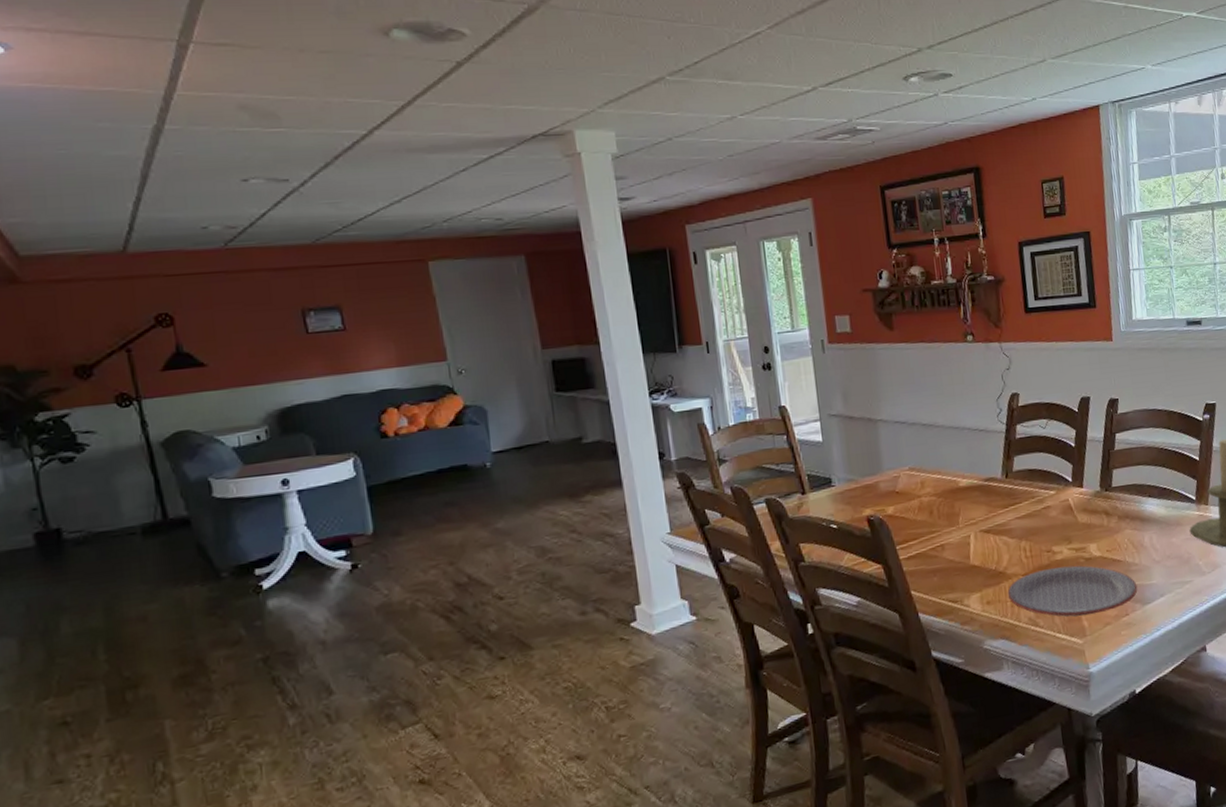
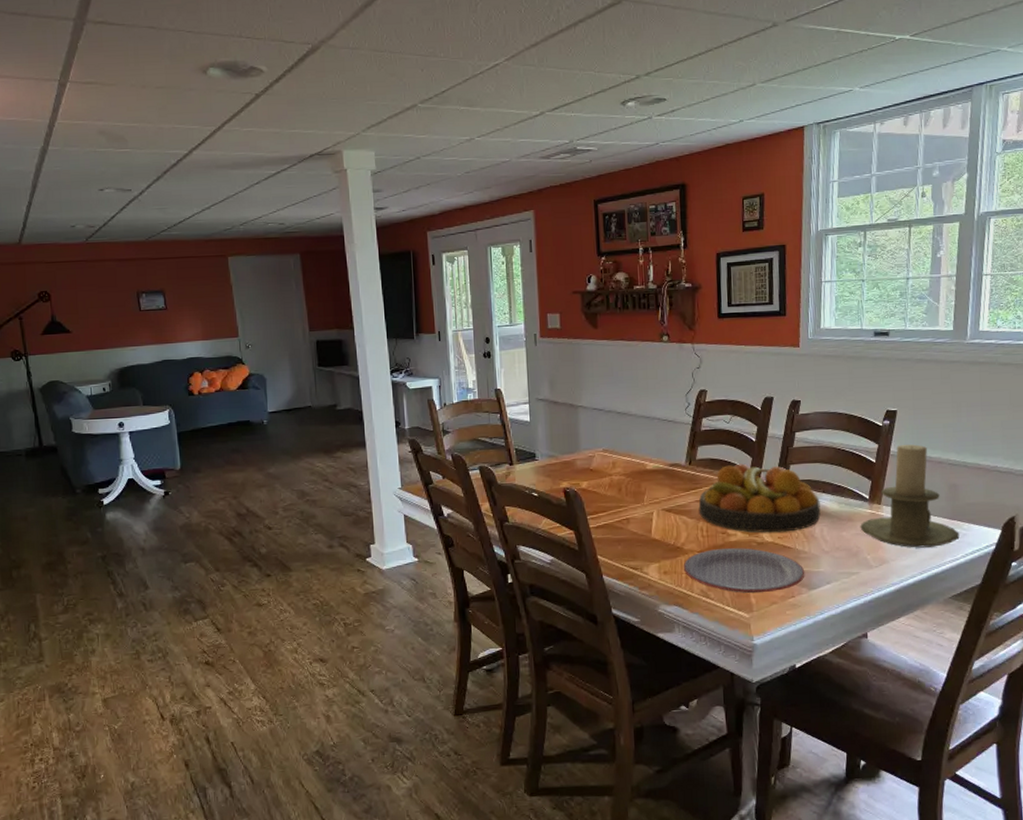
fruit bowl: none [1019,472,1148,548] -> present [698,463,821,533]

